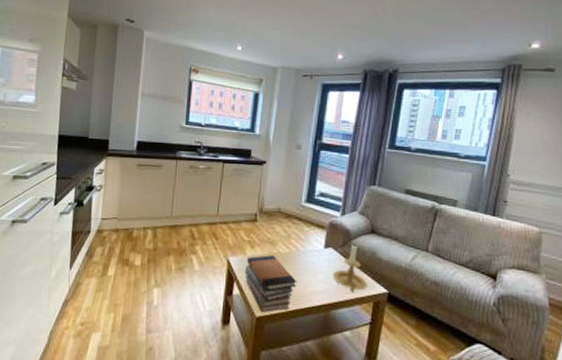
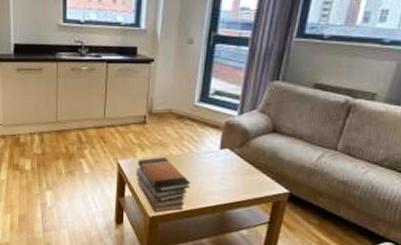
candle holder: present [332,245,367,292] -> none [229,145,267,192]

